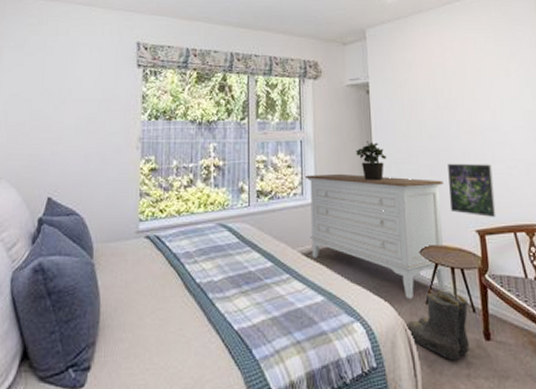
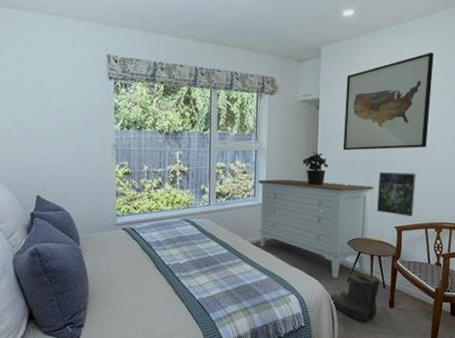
wall art: none [397,31,498,139] -> present [343,52,434,151]

